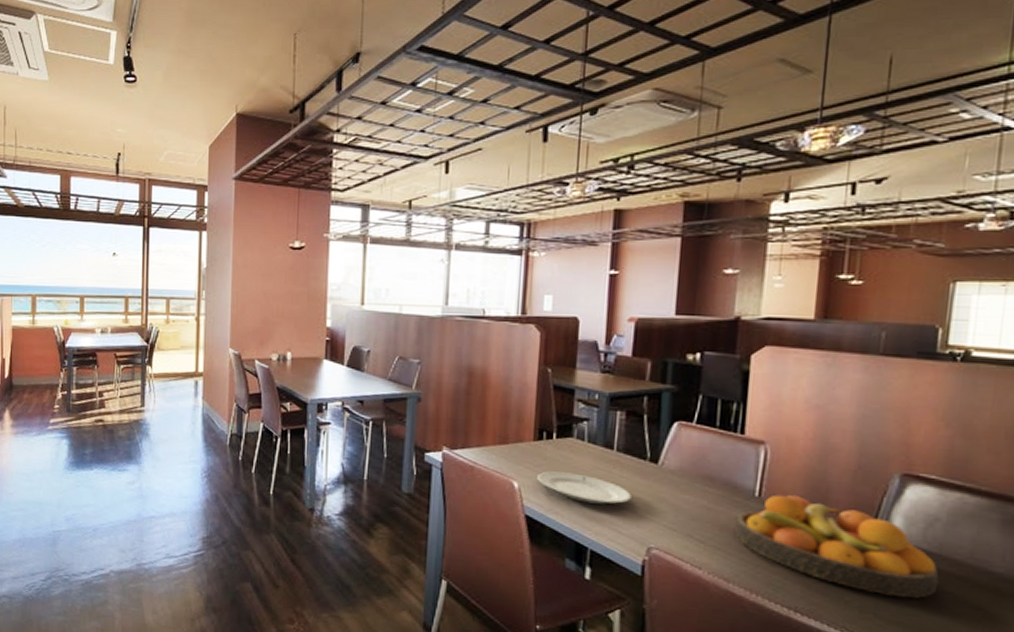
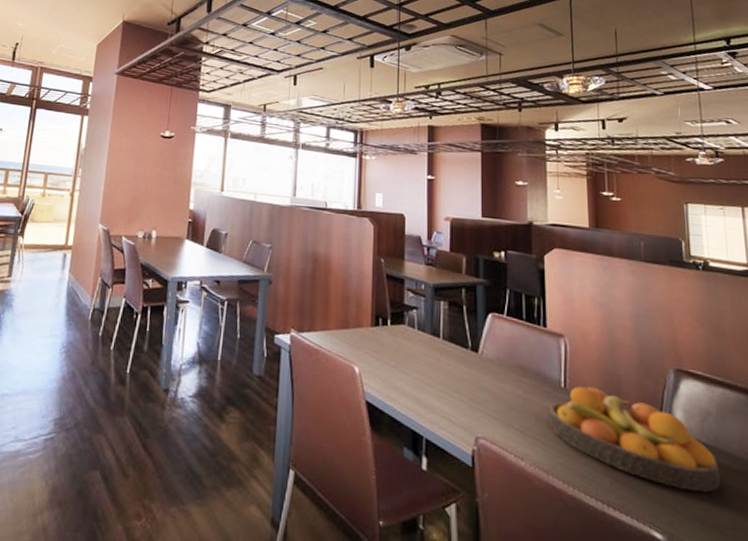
plate: present [537,471,631,505] -> none [375,357,458,392]

